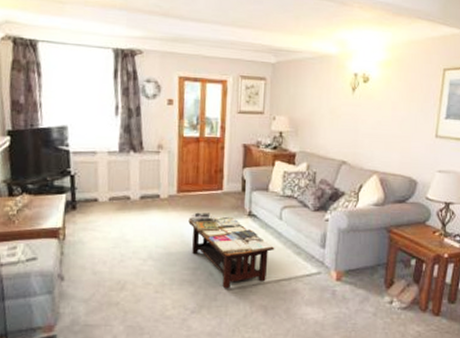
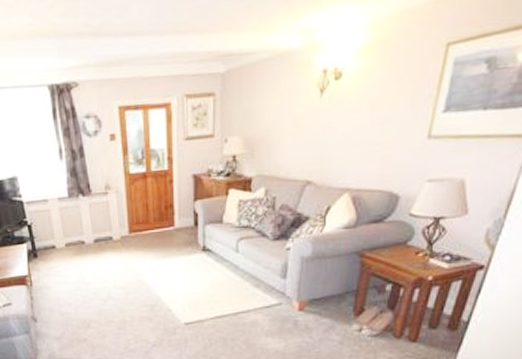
coffee table: present [188,212,275,289] -> none [142,251,232,324]

